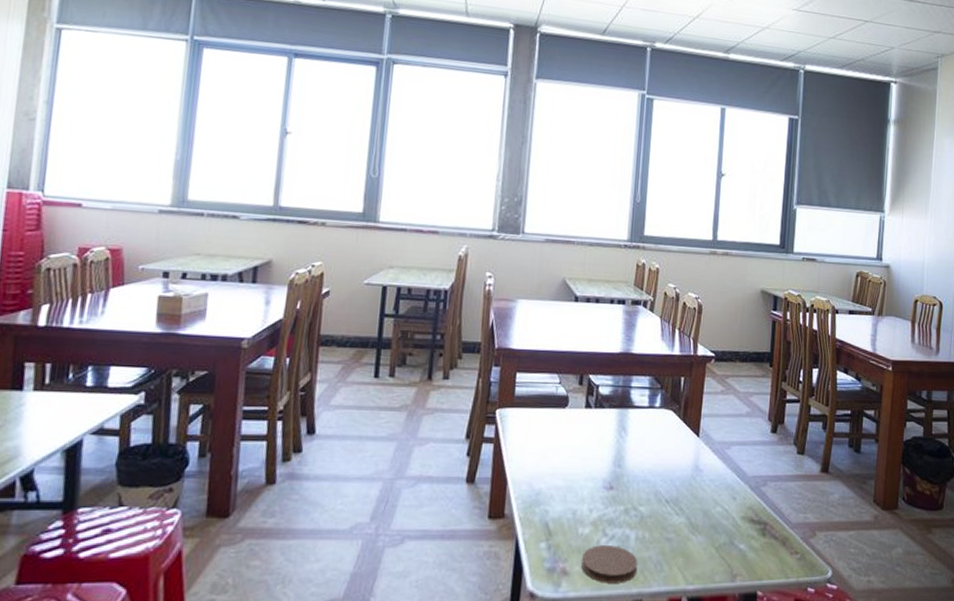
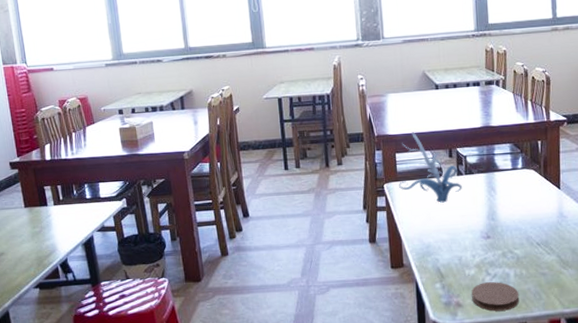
plant: none [513,349,589,440] -> present [398,132,462,203]

